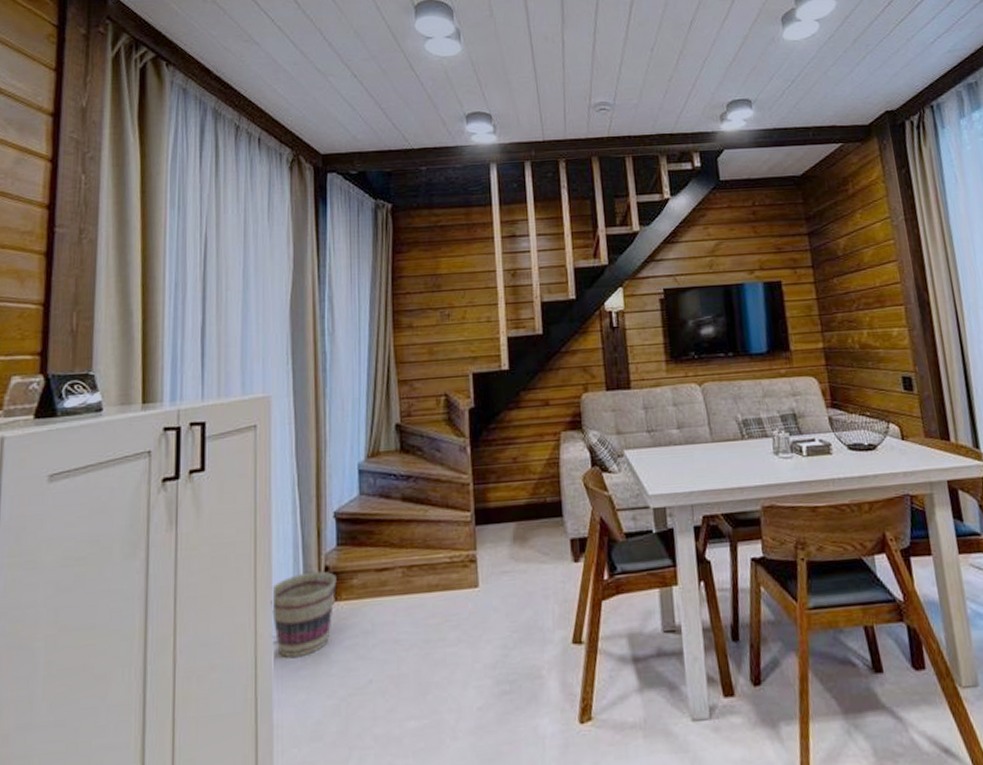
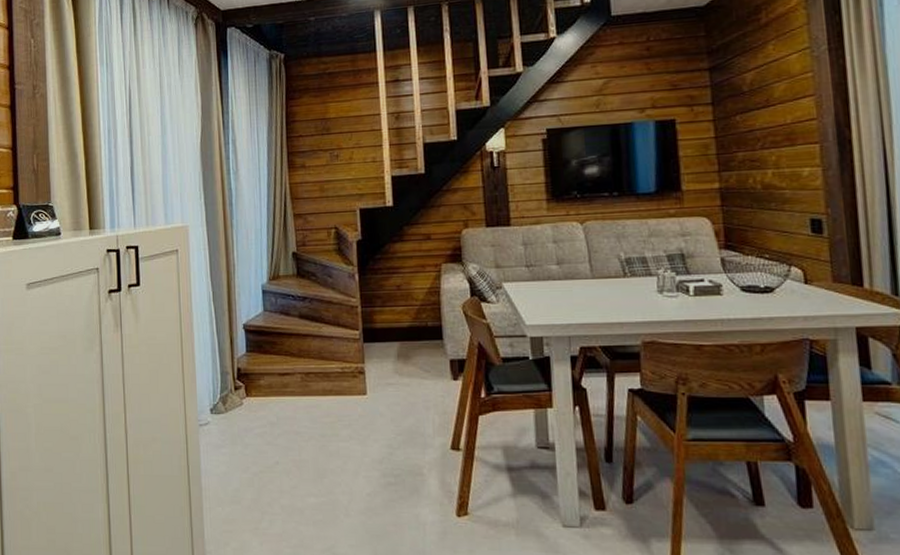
basket: present [271,571,337,659] -> none [195,371,247,439]

